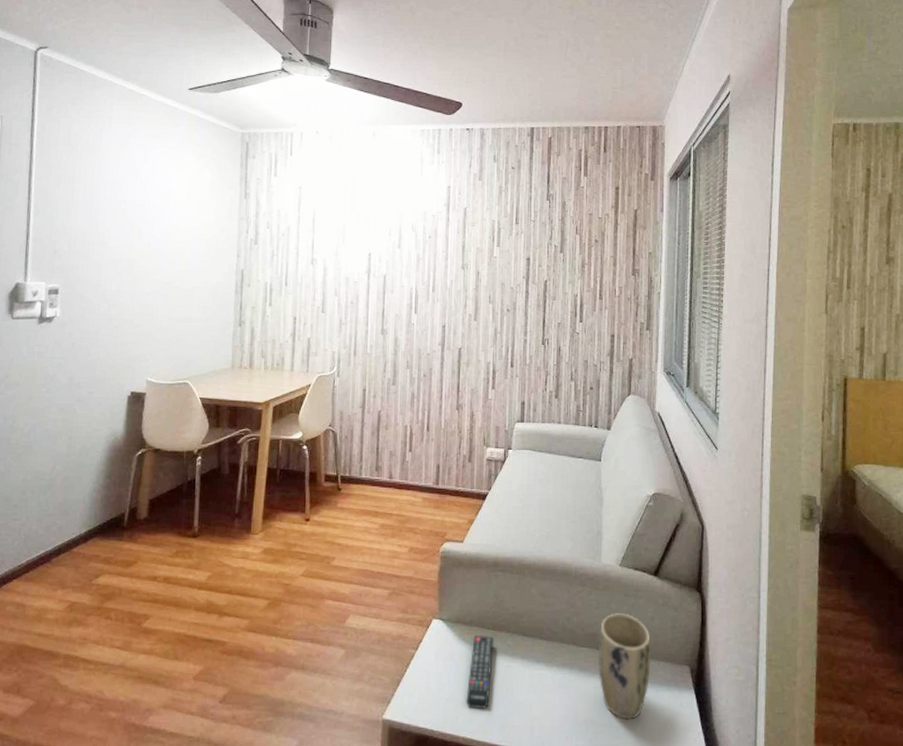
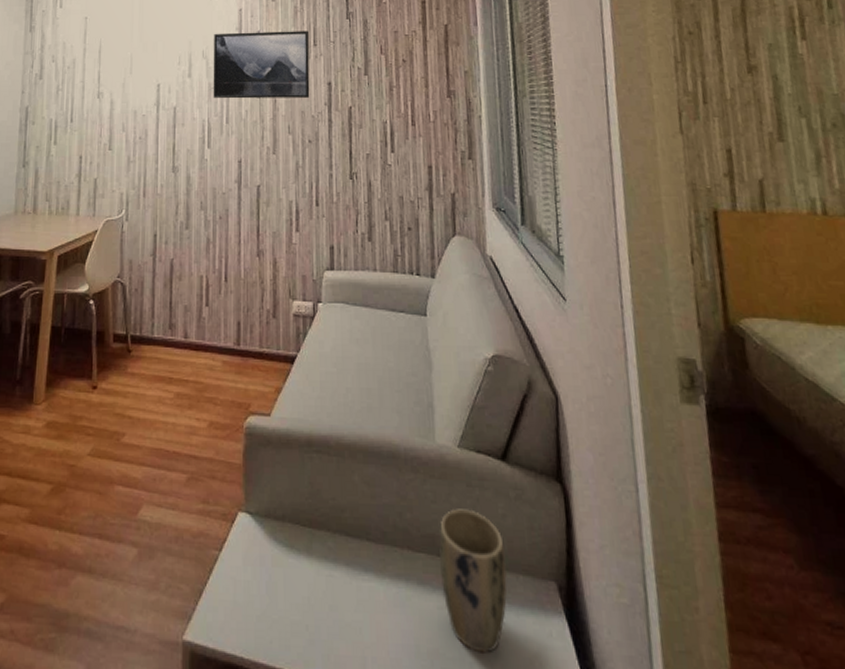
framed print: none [421,208,512,271] -> present [213,31,310,99]
remote control: present [466,636,493,709] -> none [281,534,311,631]

